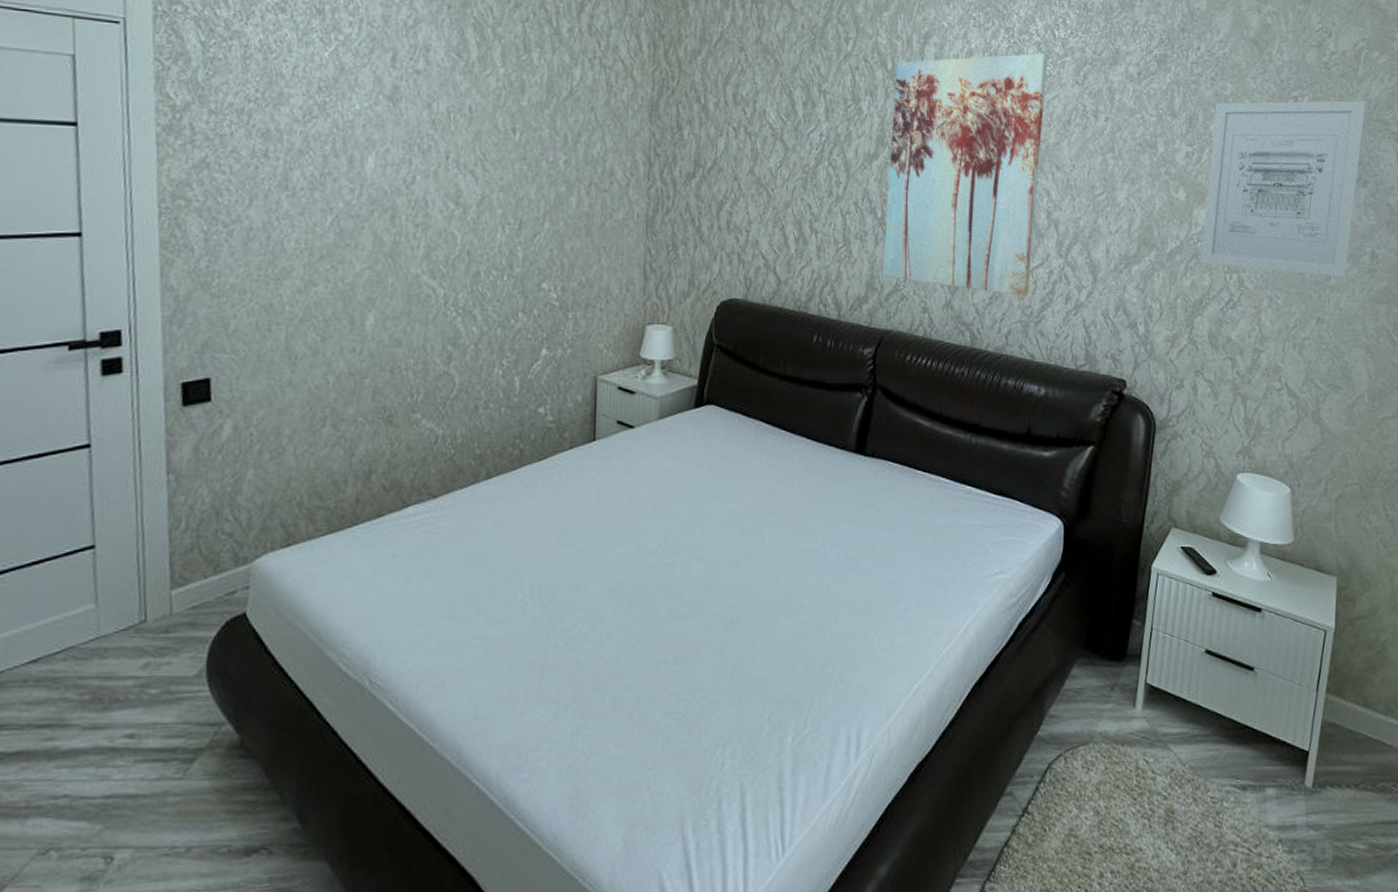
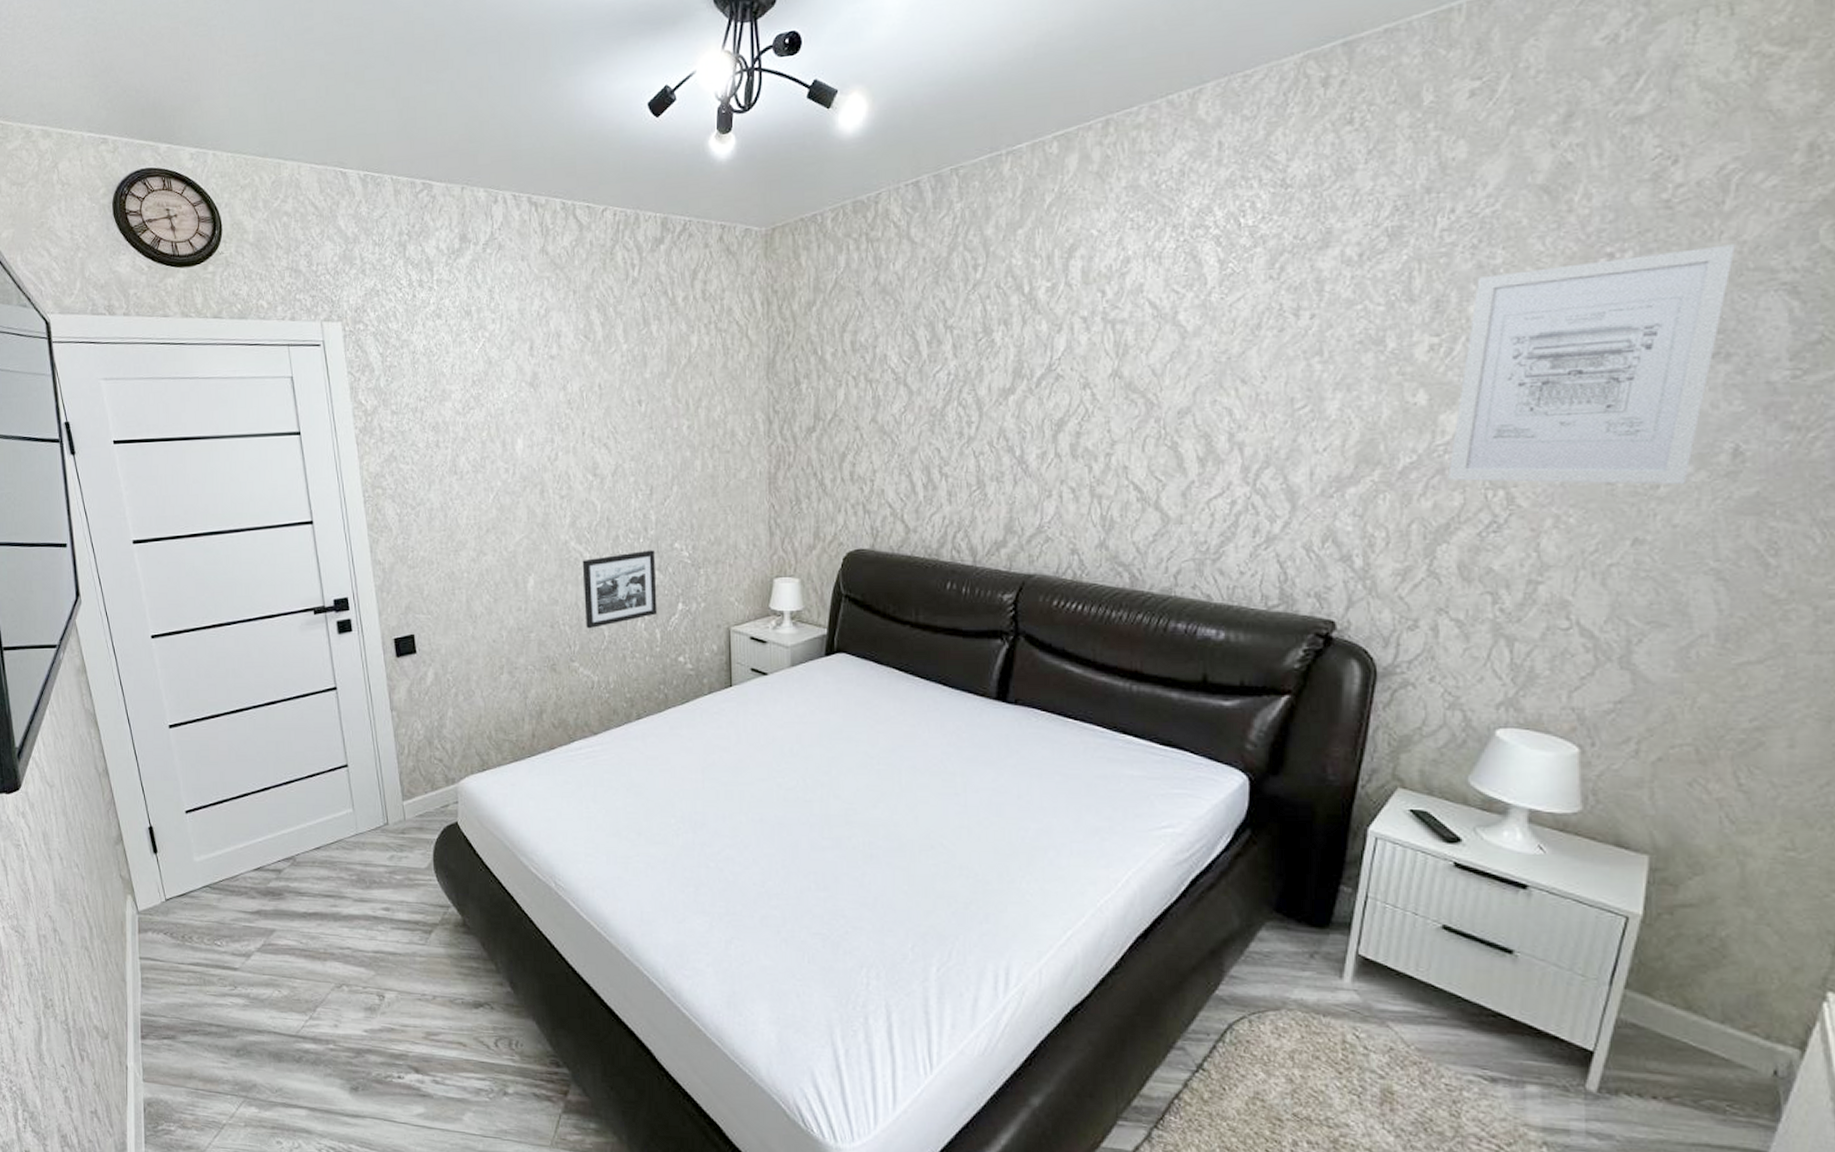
picture frame: none [433,289,520,376] -> present [582,550,658,629]
wall art: present [882,53,1048,297] -> none [1023,248,1230,532]

